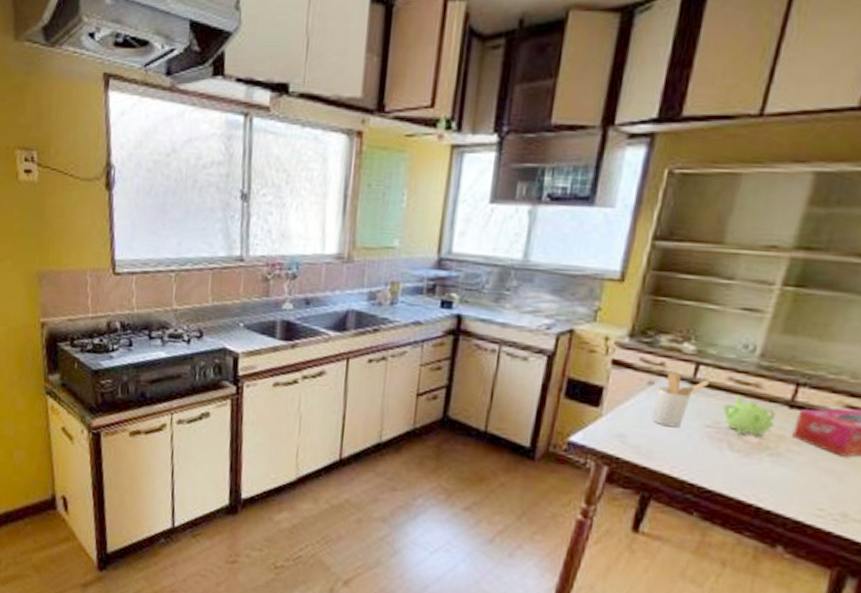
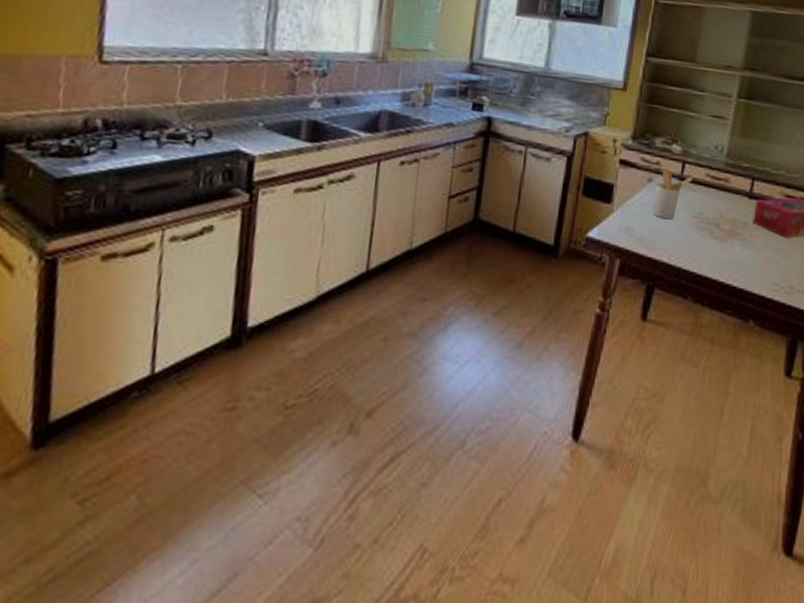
teapot: present [723,394,777,438] -> none [704,188,741,225]

